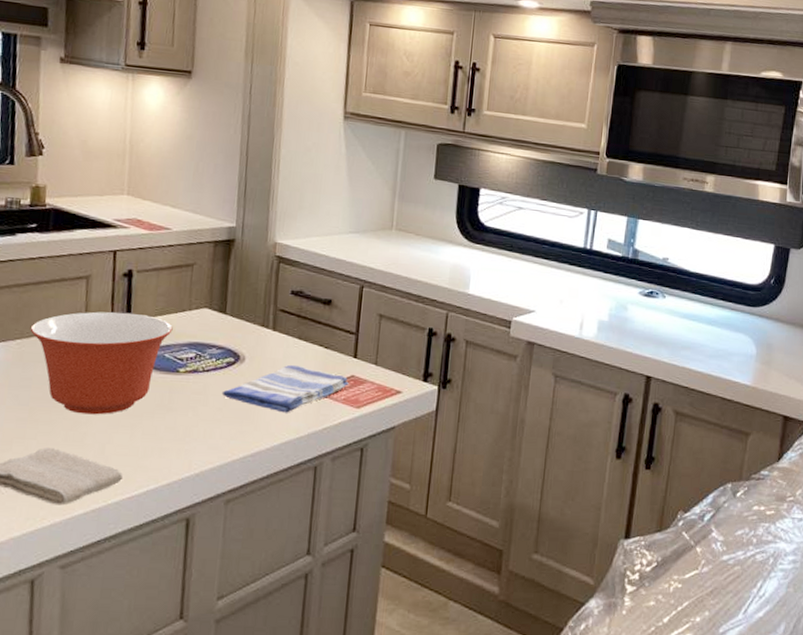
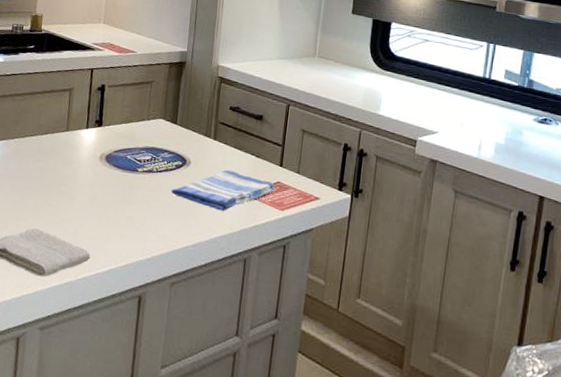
mixing bowl: present [30,311,173,415] -> none [25,118,135,204]

